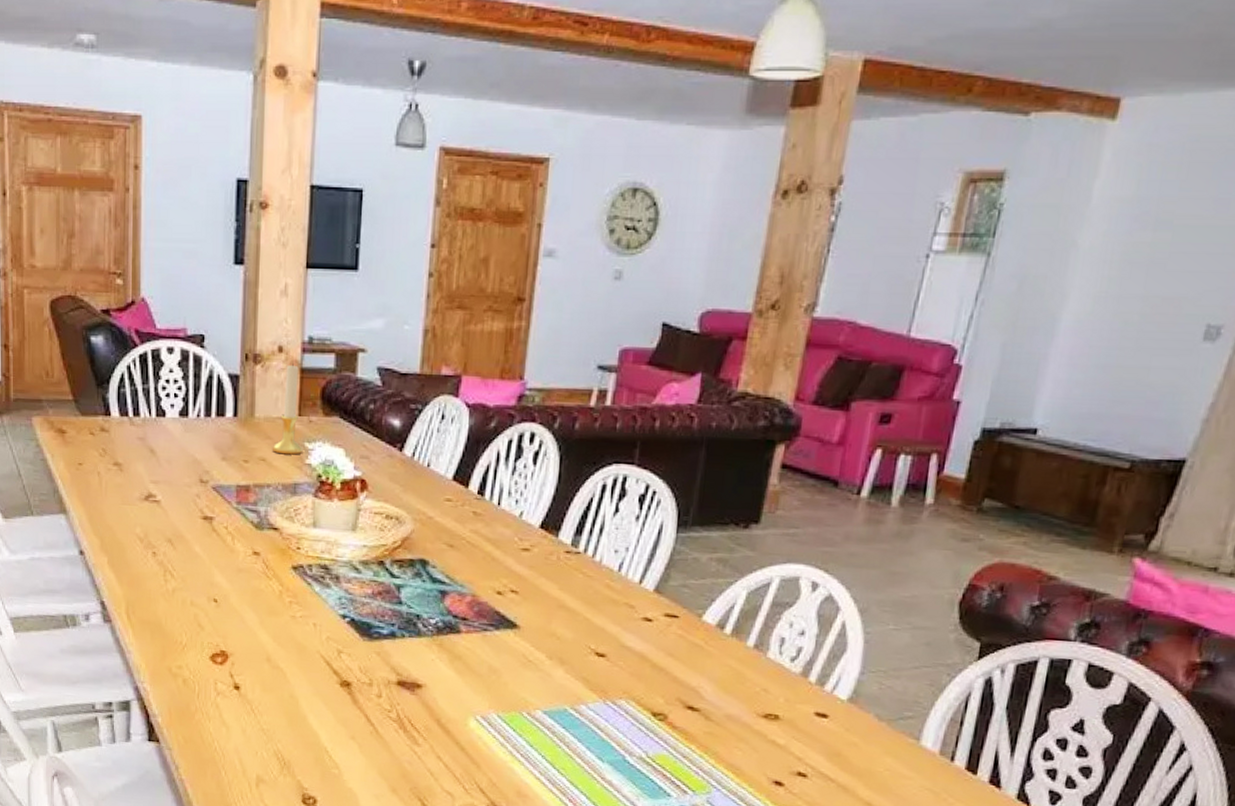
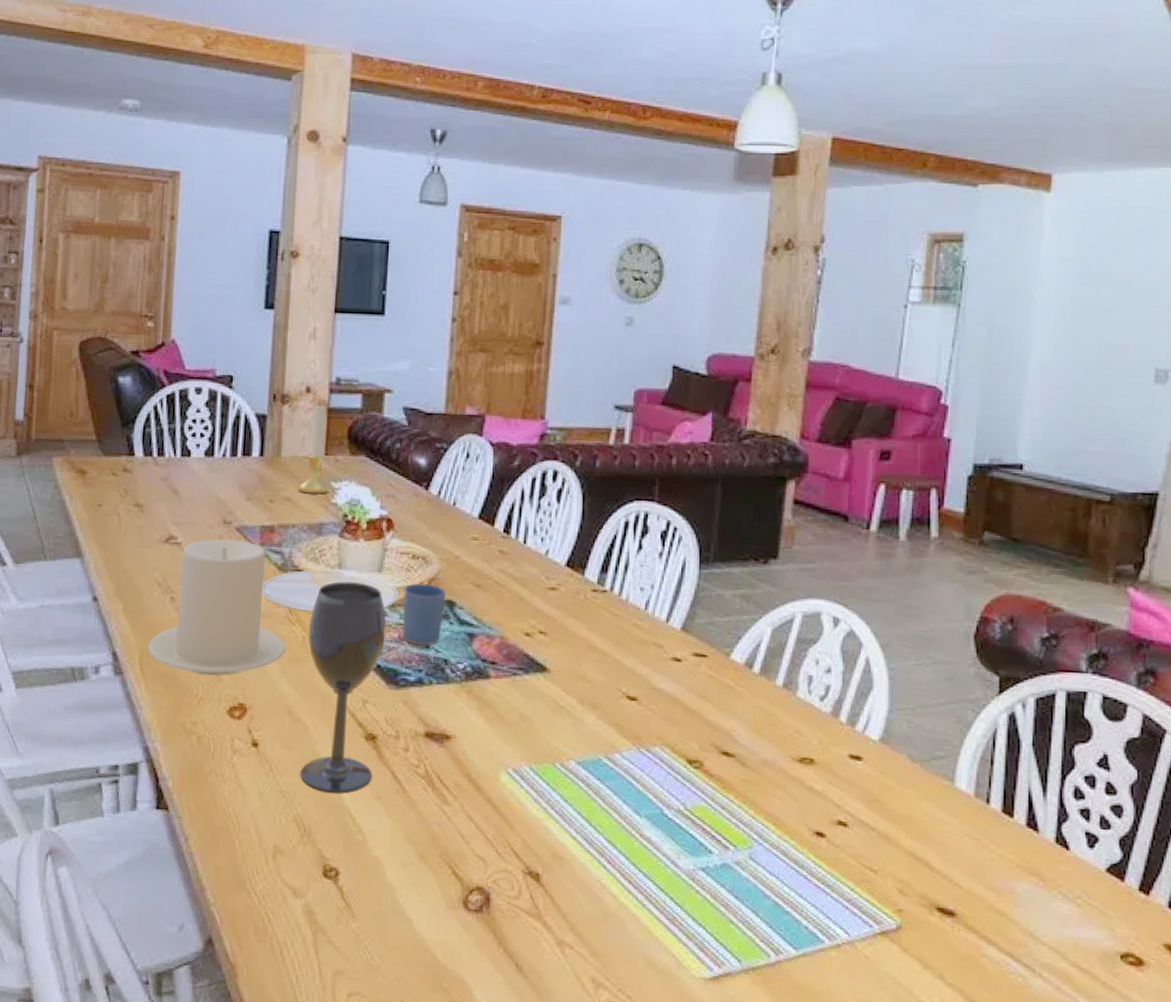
candle: none [133,497,264,625] -> present [147,539,286,676]
plate: none [240,528,373,569] -> present [262,569,400,613]
wine glass: none [279,540,360,732] -> present [300,581,387,793]
mug: none [376,542,419,602] -> present [403,583,446,646]

